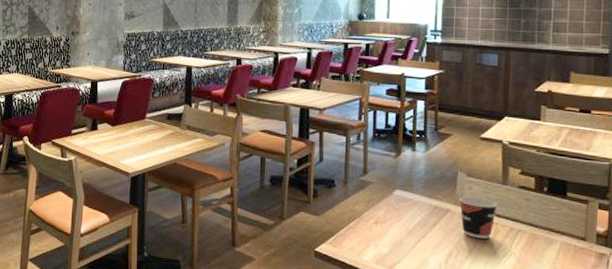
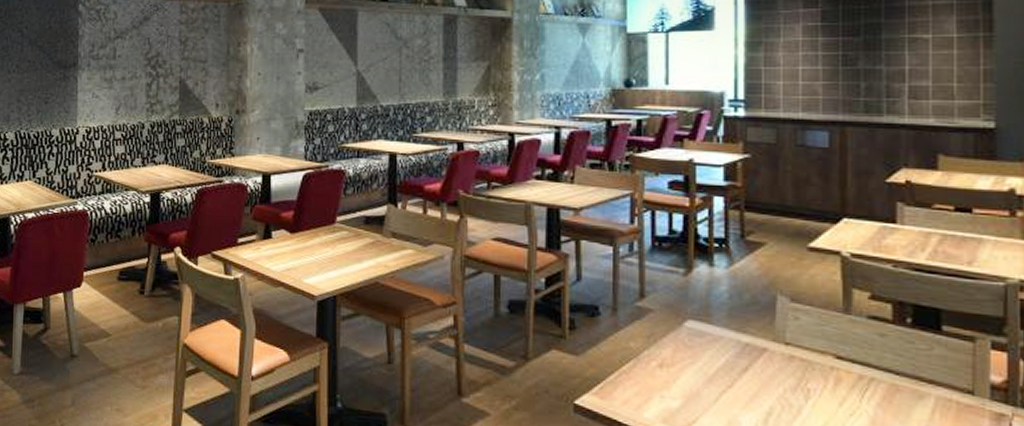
cup: present [459,196,498,239] -> none [781,330,838,390]

